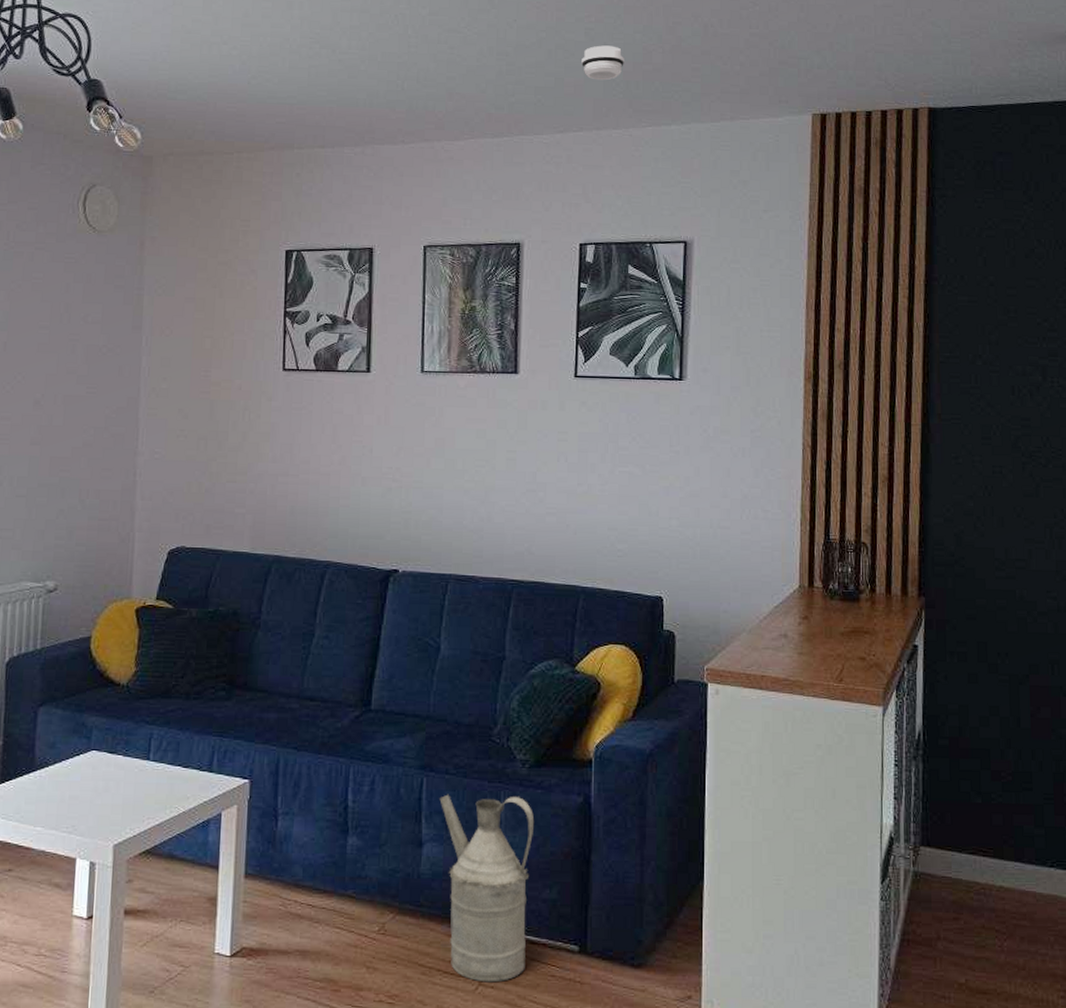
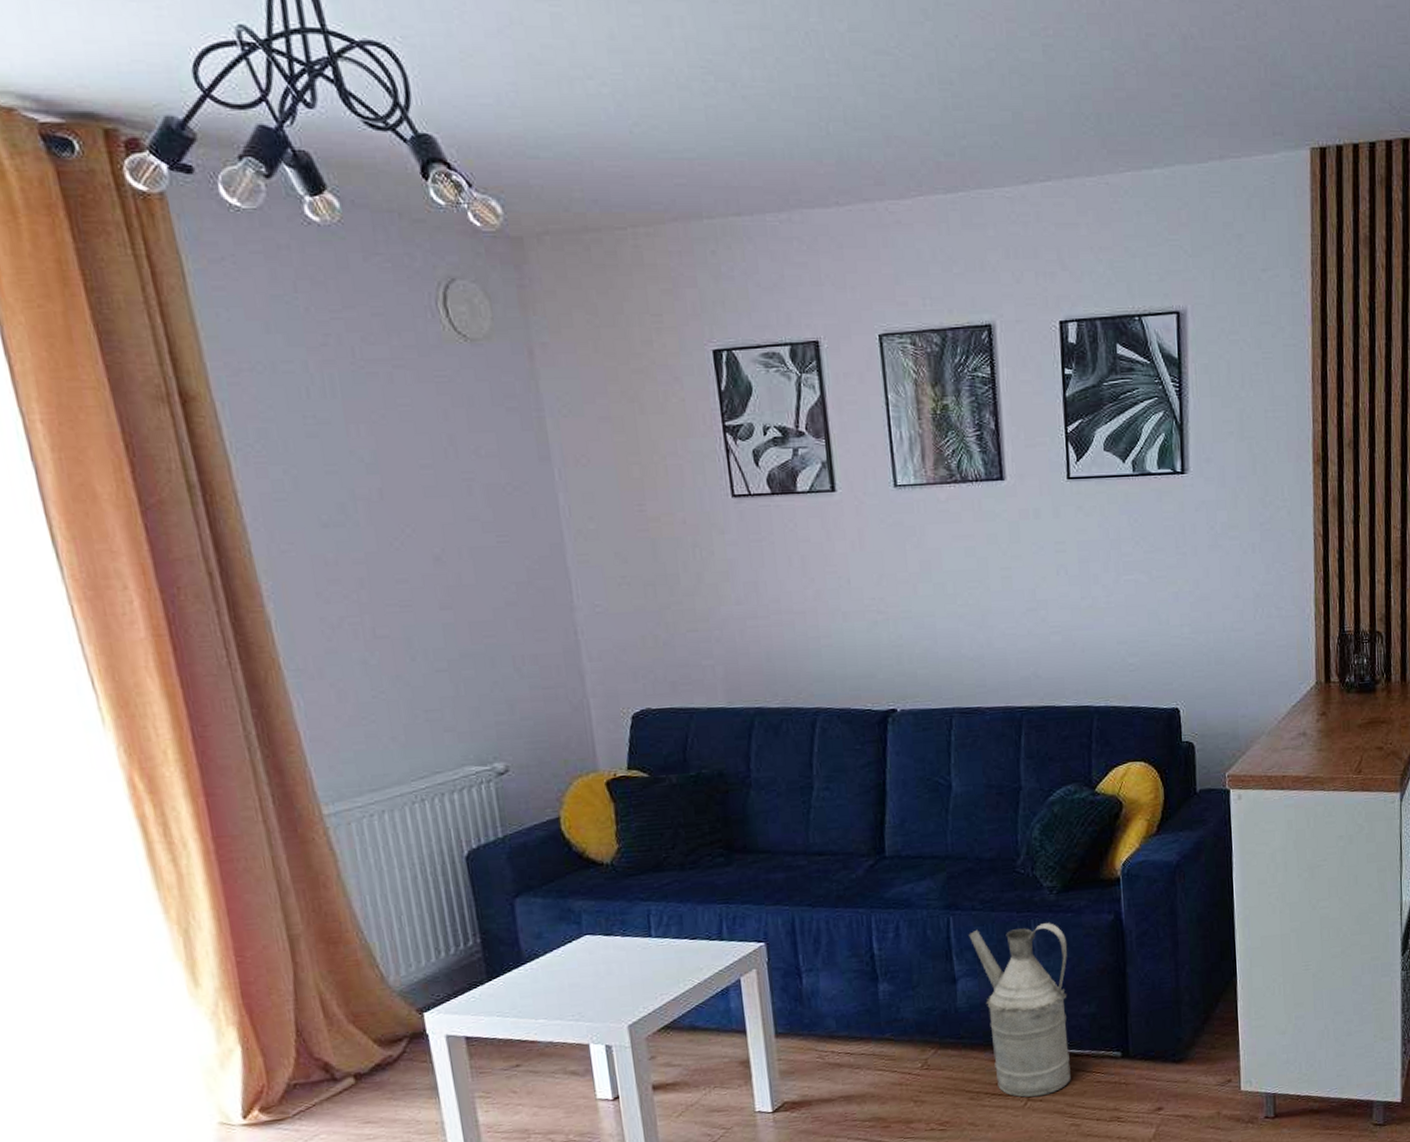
smoke detector: present [582,45,624,81] -> none [1042,67,1093,114]

